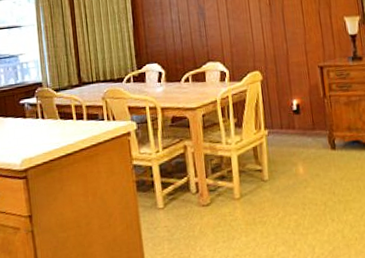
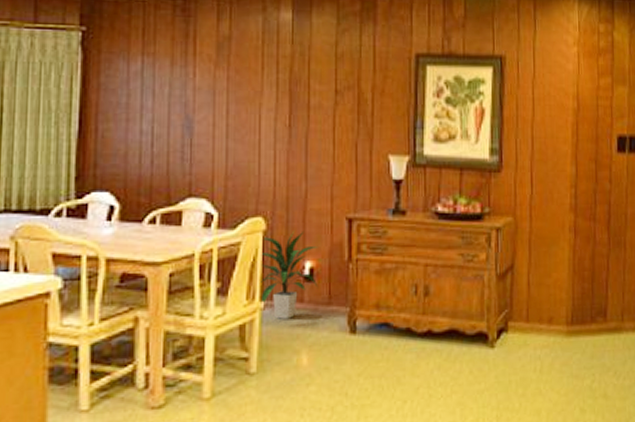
indoor plant: none [261,78,304,142] -> present [260,230,318,319]

